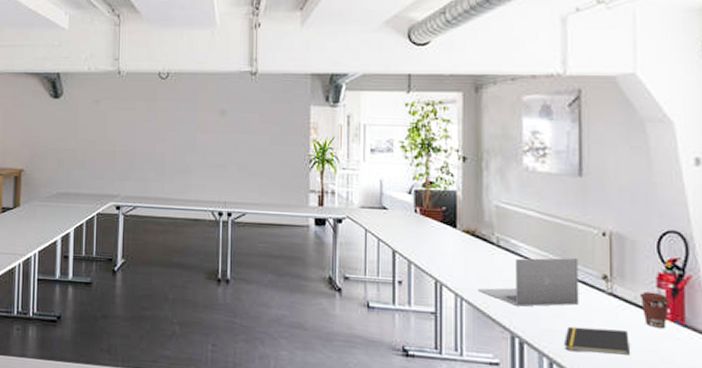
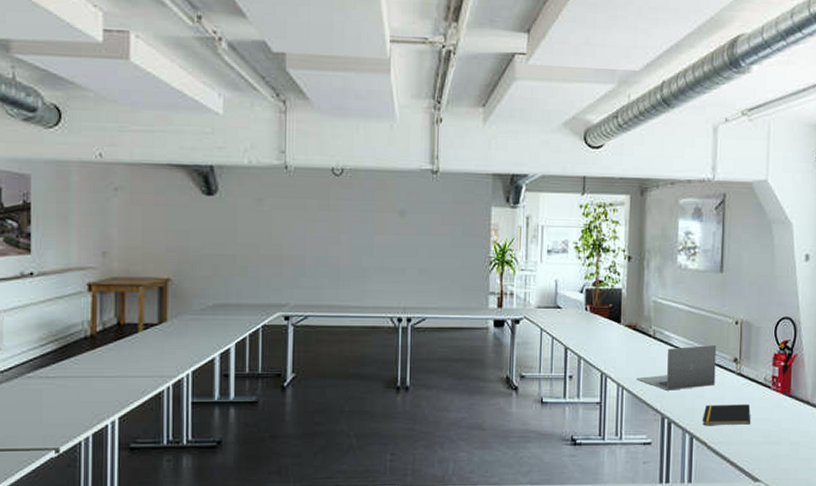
coffee cup: present [640,291,670,329] -> none [760,370,781,400]

